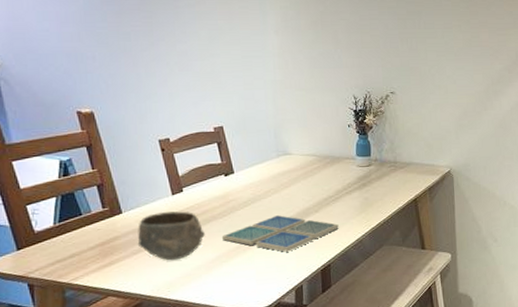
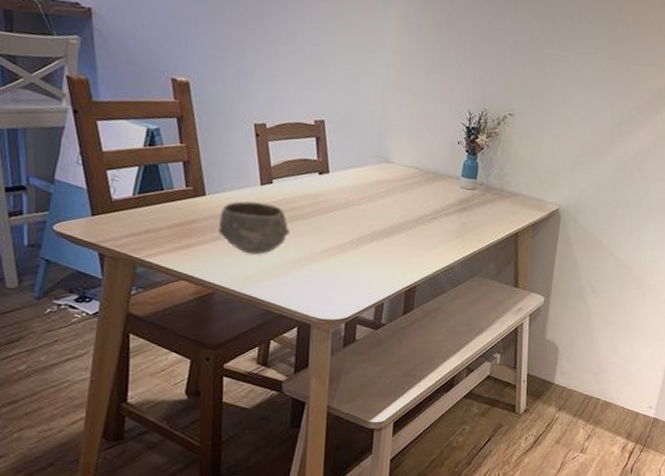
drink coaster: present [221,215,339,252] -> none [306,225,431,266]

